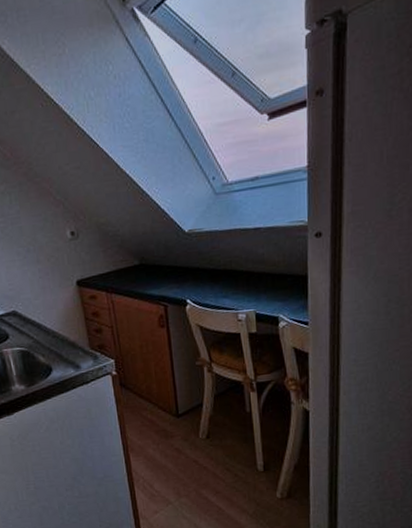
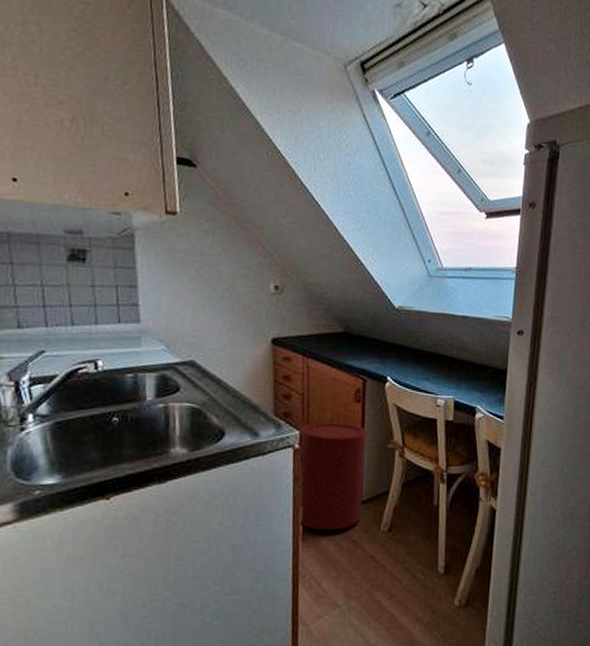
trash can: none [114,347,180,442] -> present [298,421,367,531]

